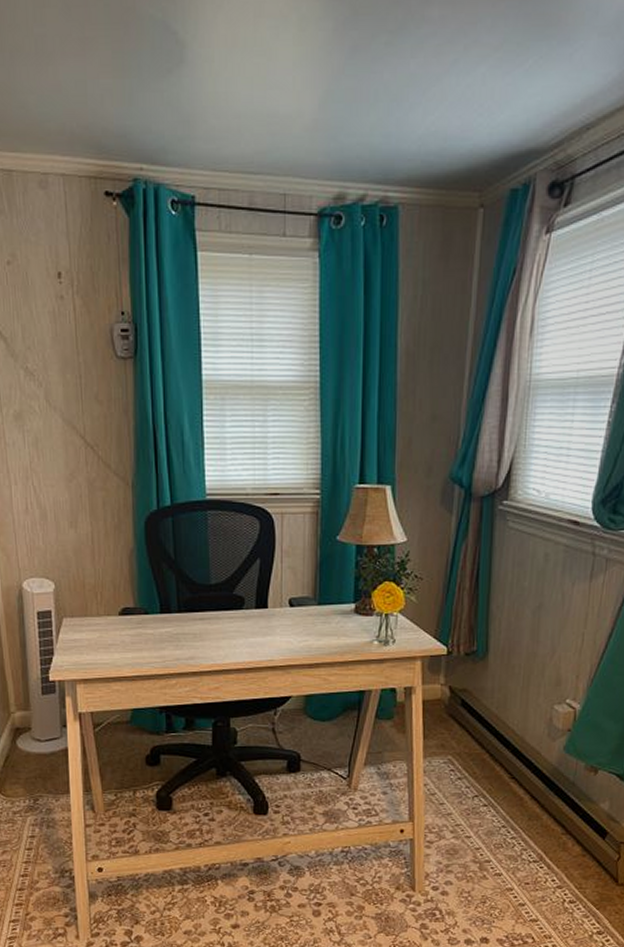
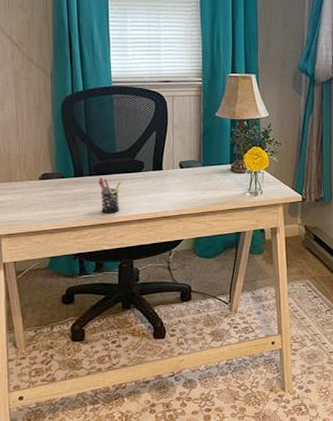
pen holder: none [189,615,216,661] -> present [98,178,121,214]

